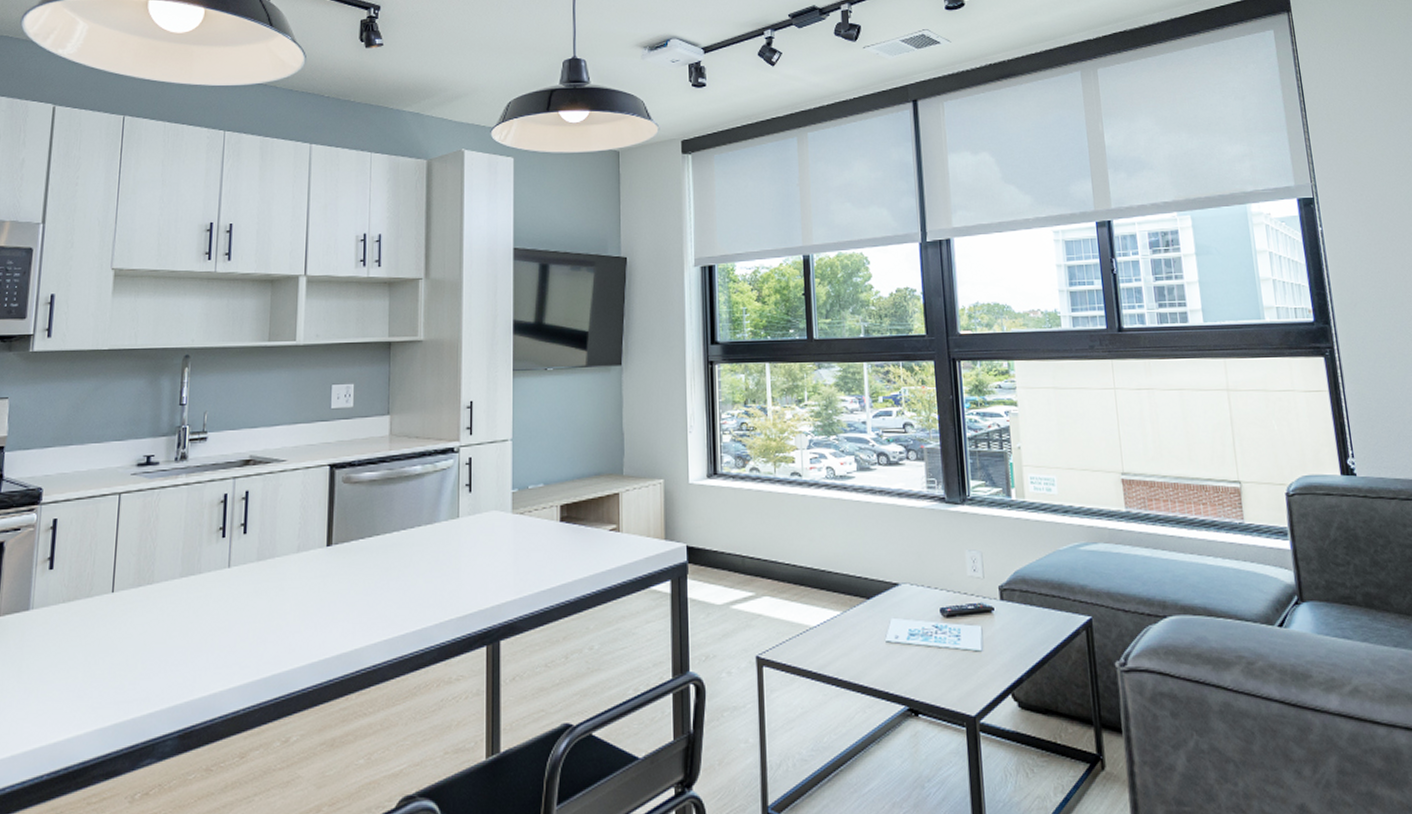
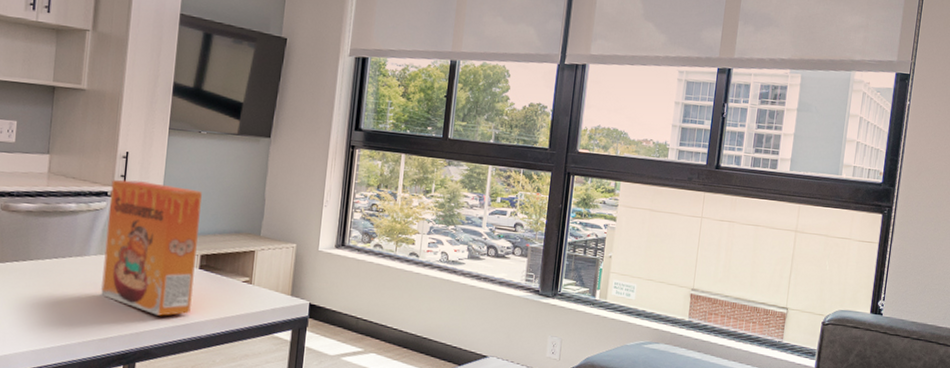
cereal box: none [456,431,555,582] -> present [101,179,202,316]

